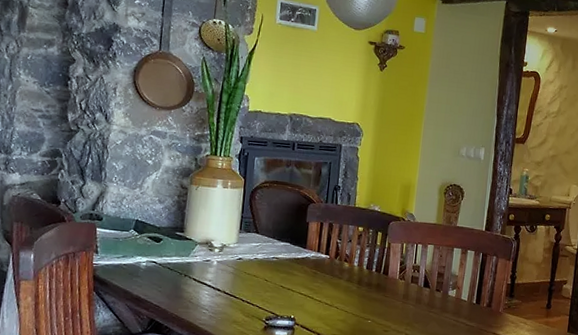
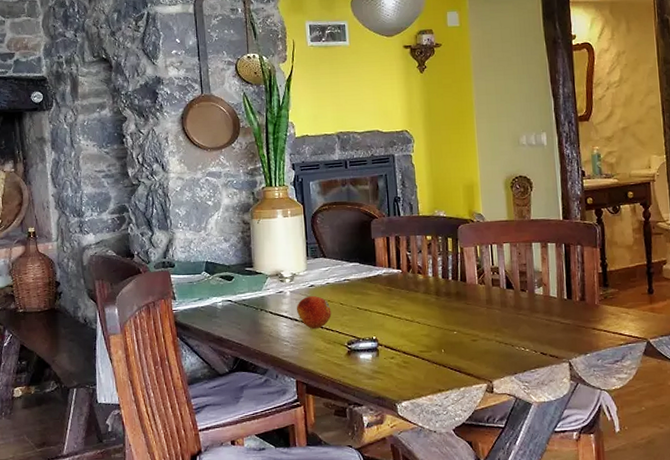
fruit: none [220,268,255,302] -> present [296,295,332,330]

